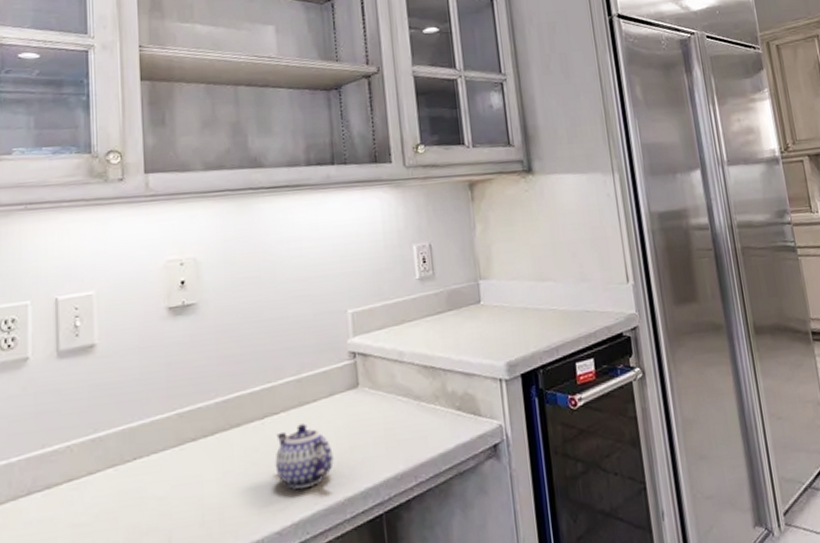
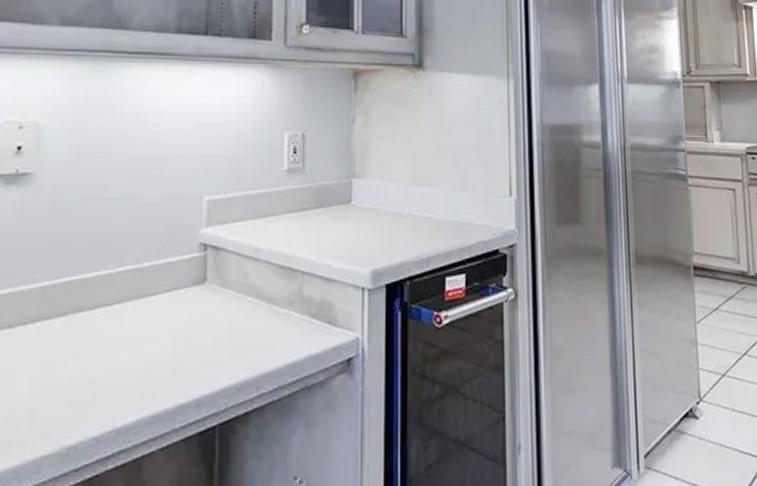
teapot: present [275,423,334,490] -> none [100,318,168,392]

